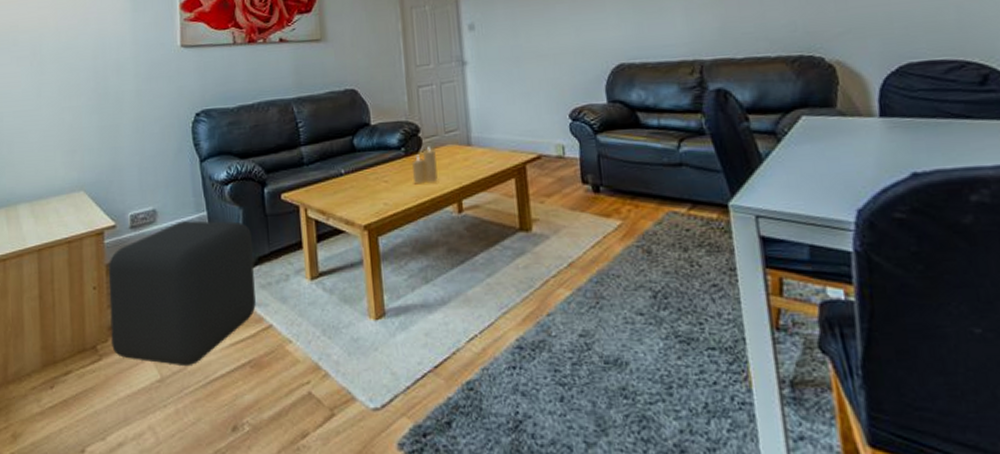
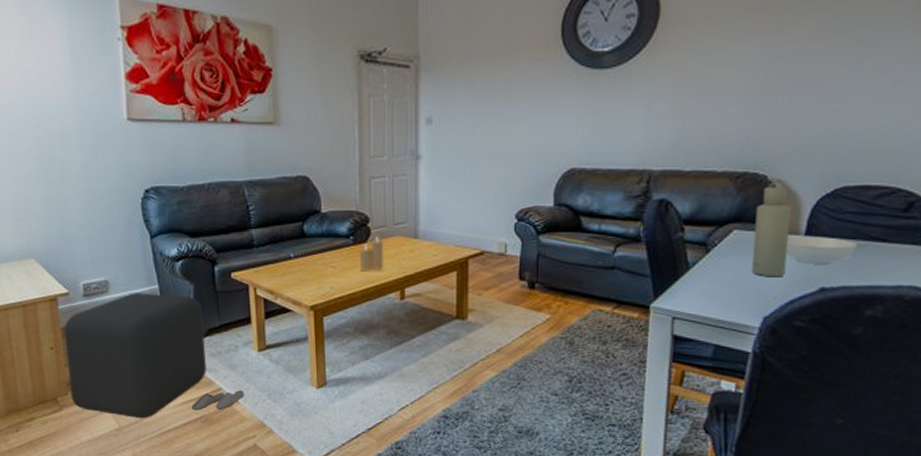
slippers: none [239,327,297,354] -> present [191,390,245,411]
bottle: none [821,63,869,165] -> present [751,181,791,277]
bowl: none [862,117,941,148] -> present [786,235,858,264]

